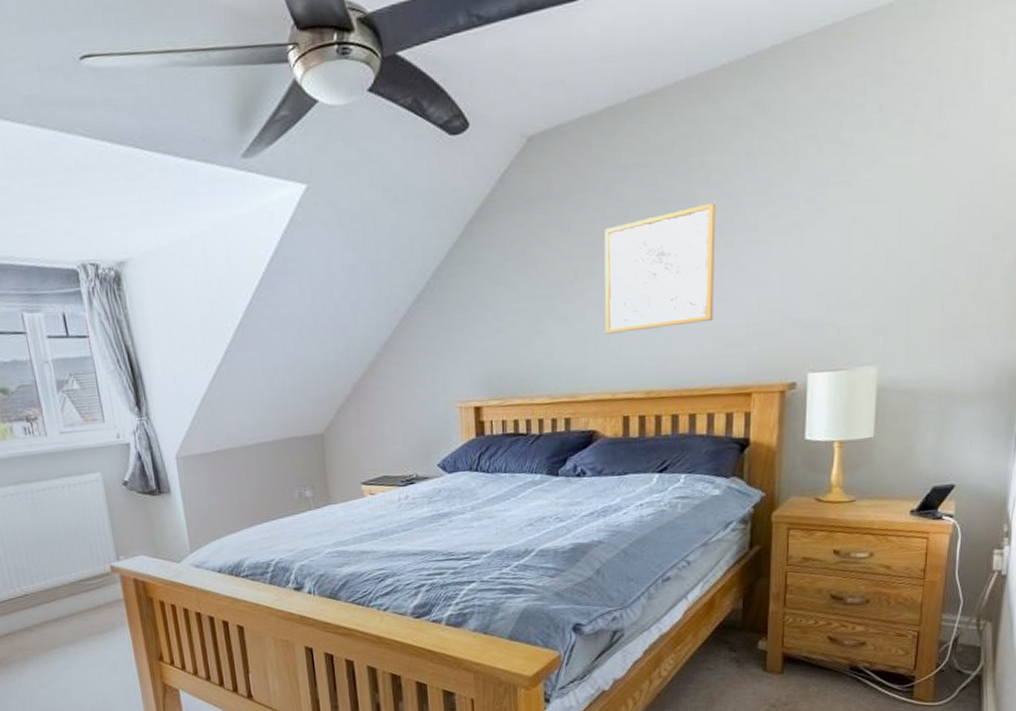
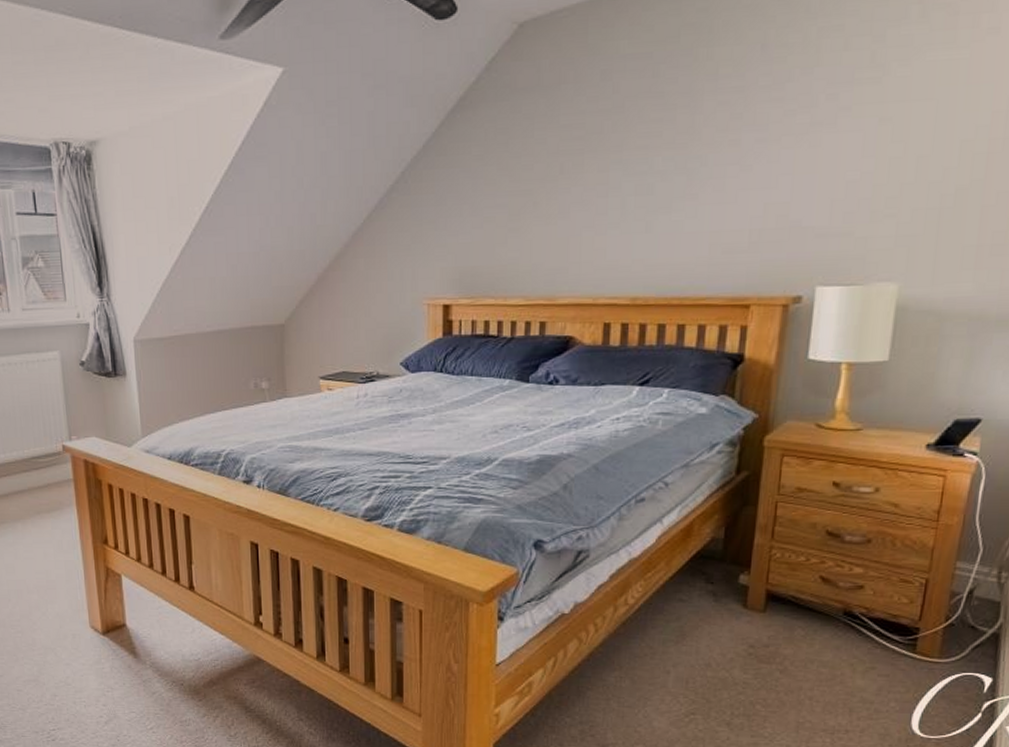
wall art: present [604,202,716,334] -> none [590,97,722,235]

